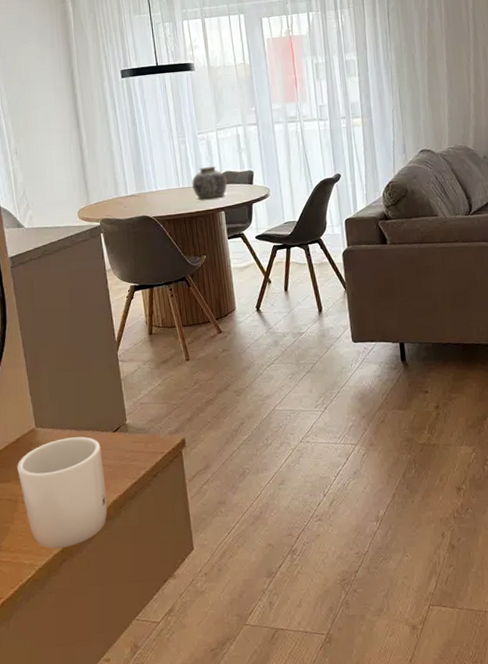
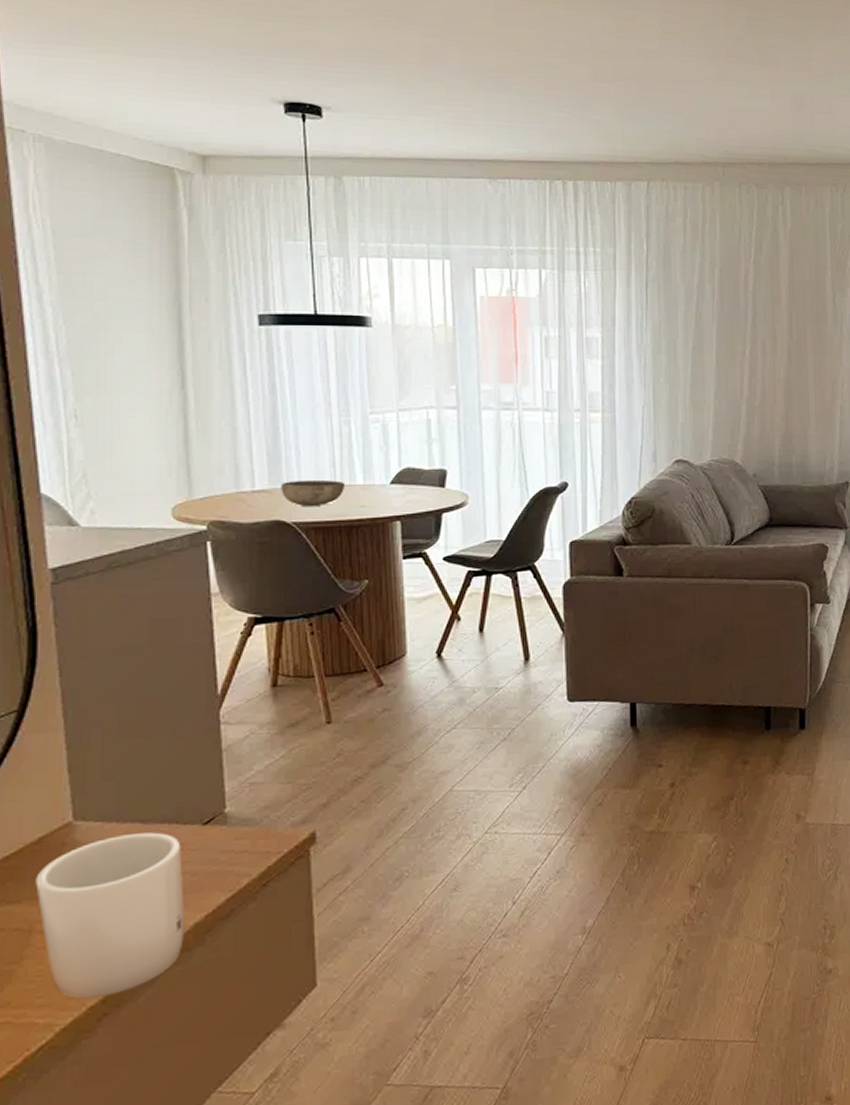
bowl: none [144,184,185,205] -> present [281,479,344,506]
vase: present [191,166,227,200] -> none [354,460,408,504]

